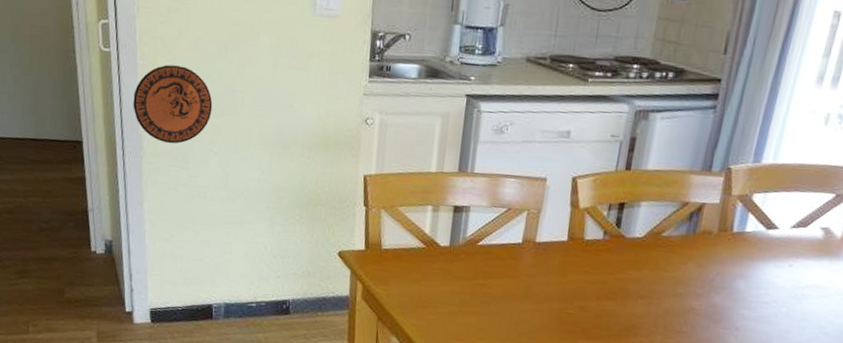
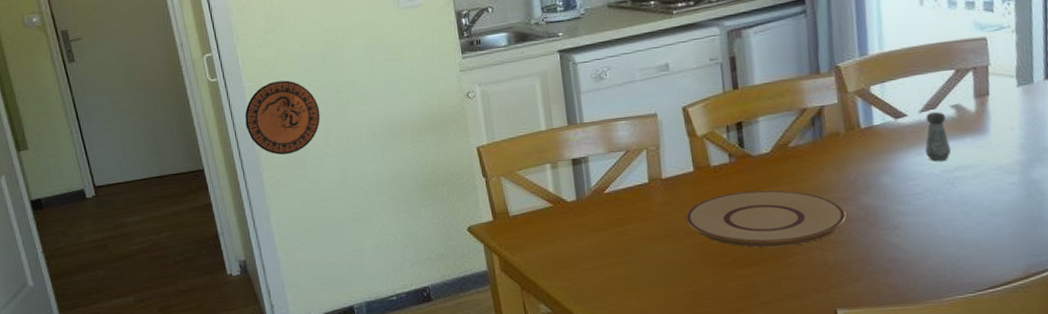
plate: none [547,268,696,328] -> present [685,190,846,248]
salt shaker: none [783,230,813,278] -> present [924,112,952,162]

